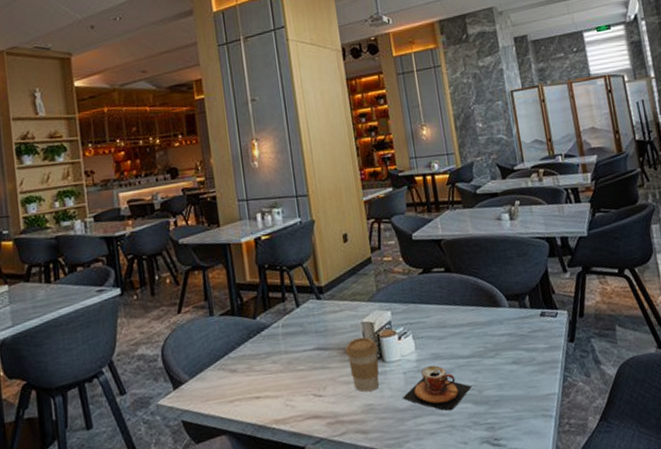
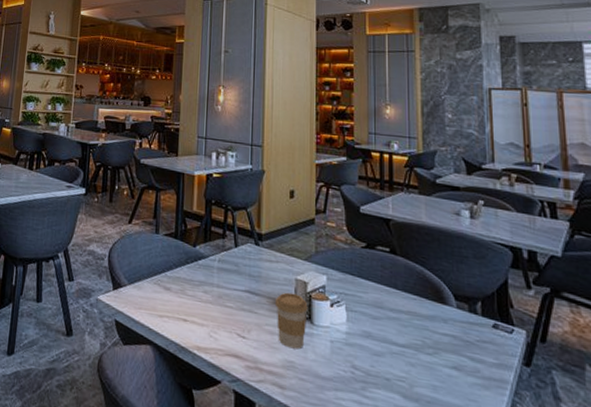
teacup: present [402,365,472,411] -> none [326,342,402,396]

